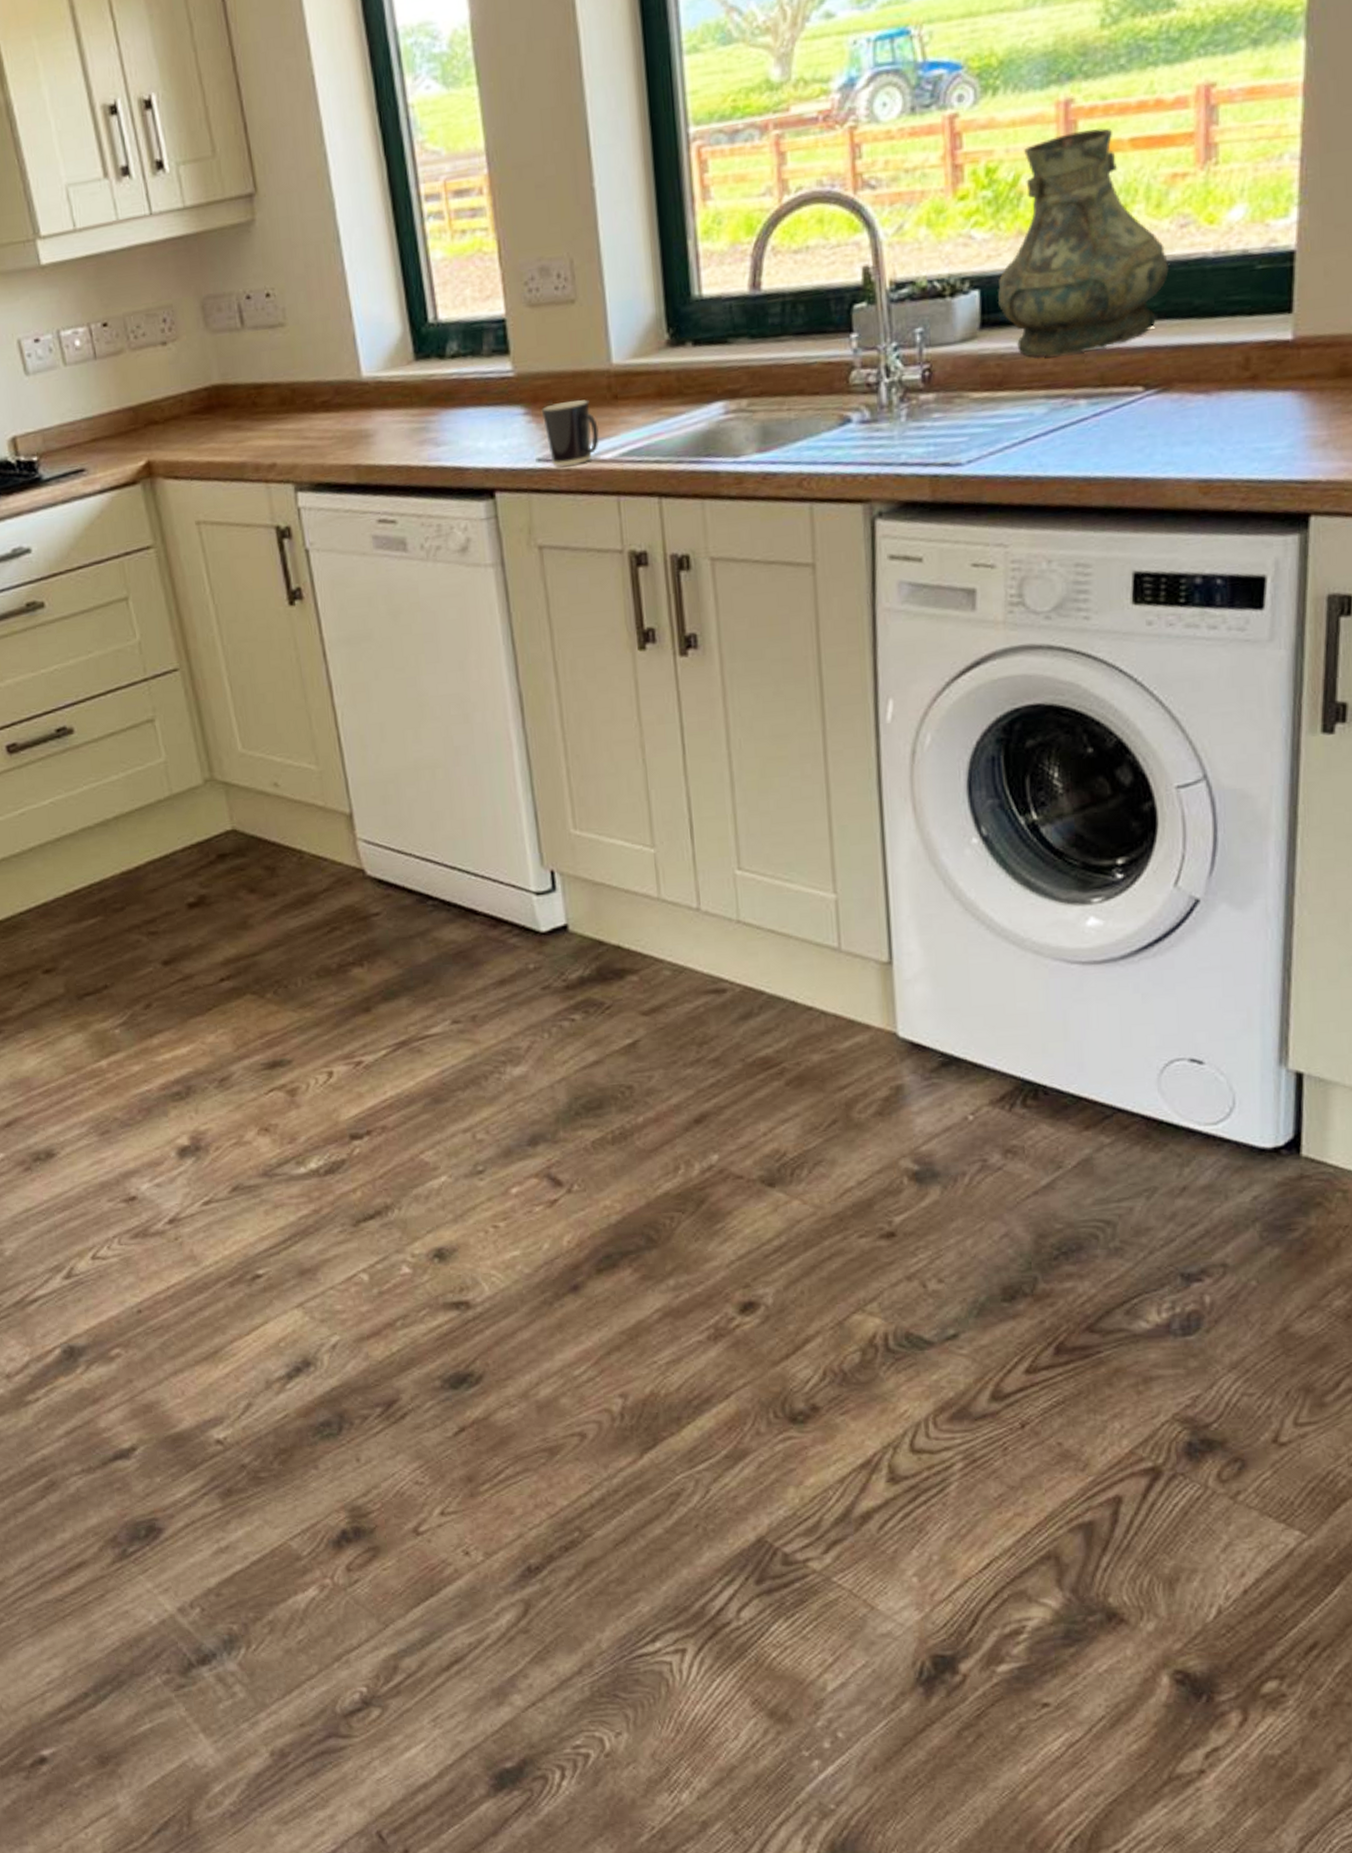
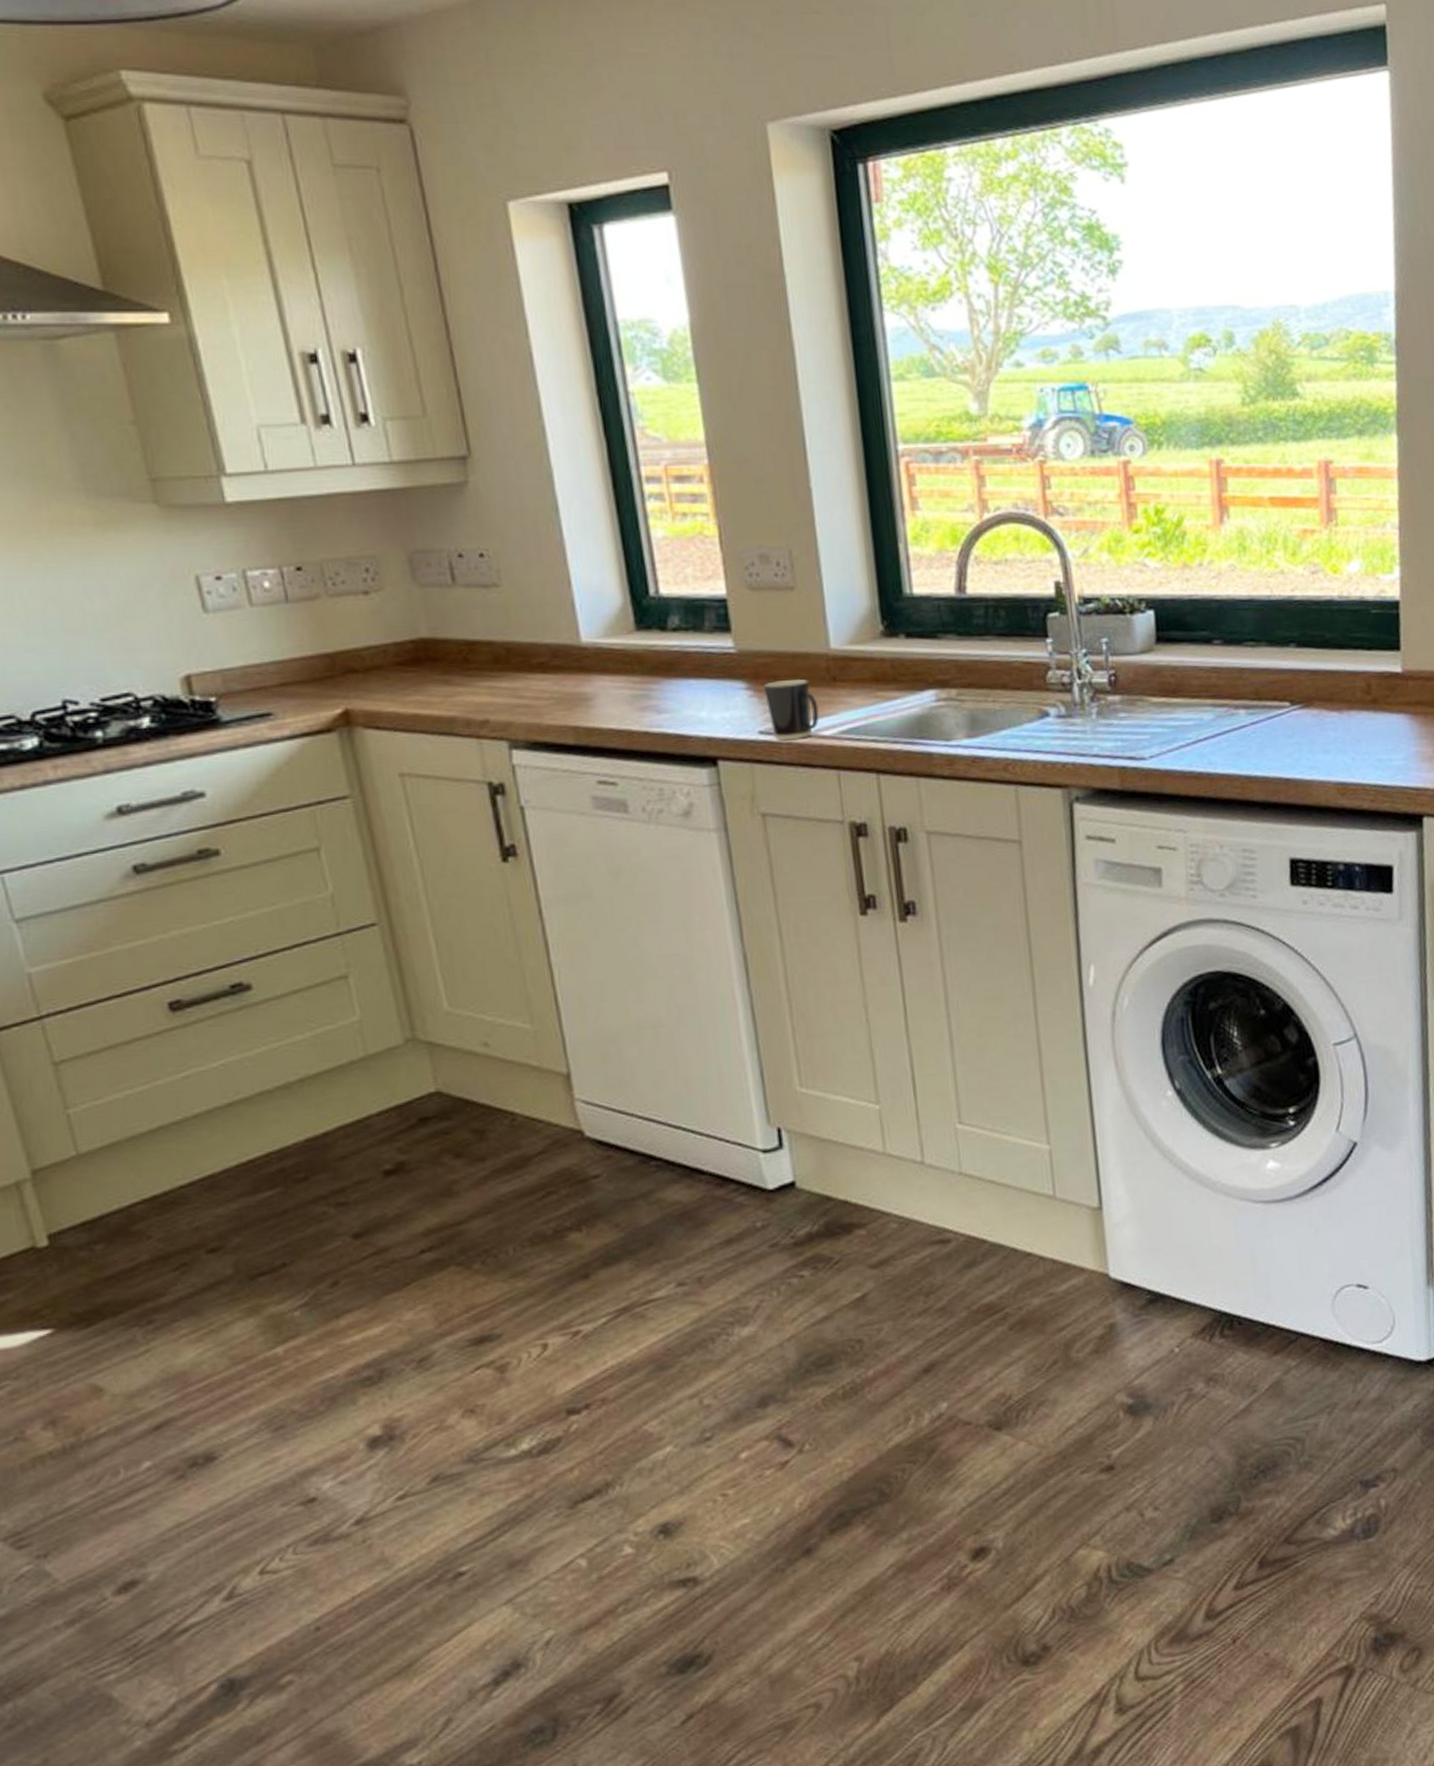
vase: present [997,128,1169,357] -> none [1168,486,1305,672]

